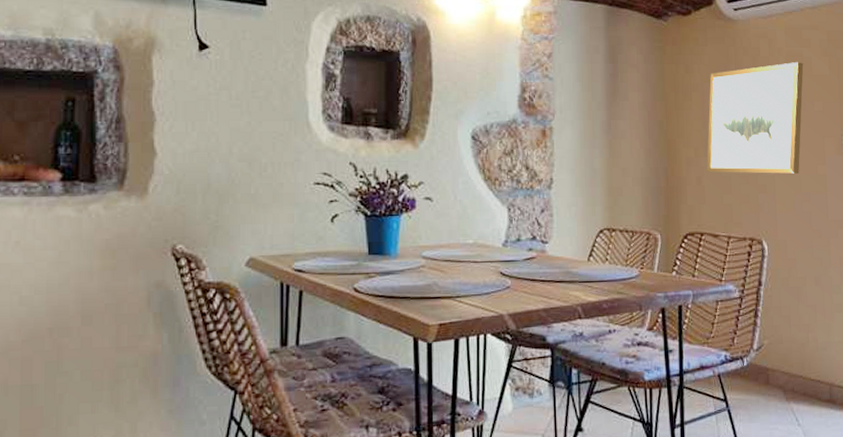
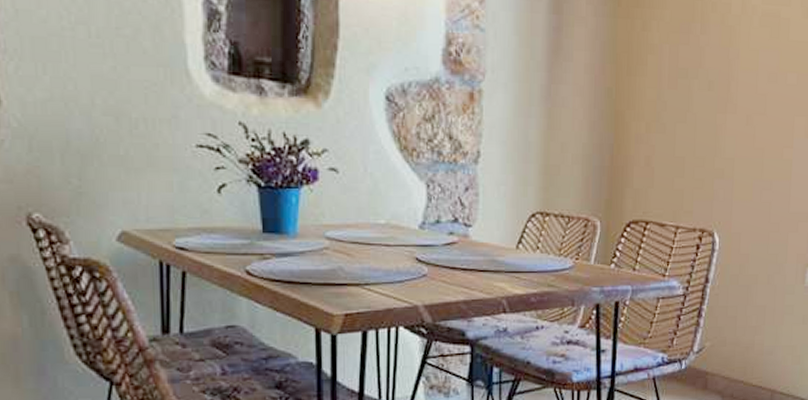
wall art: present [706,62,804,174] -> none [657,23,780,157]

